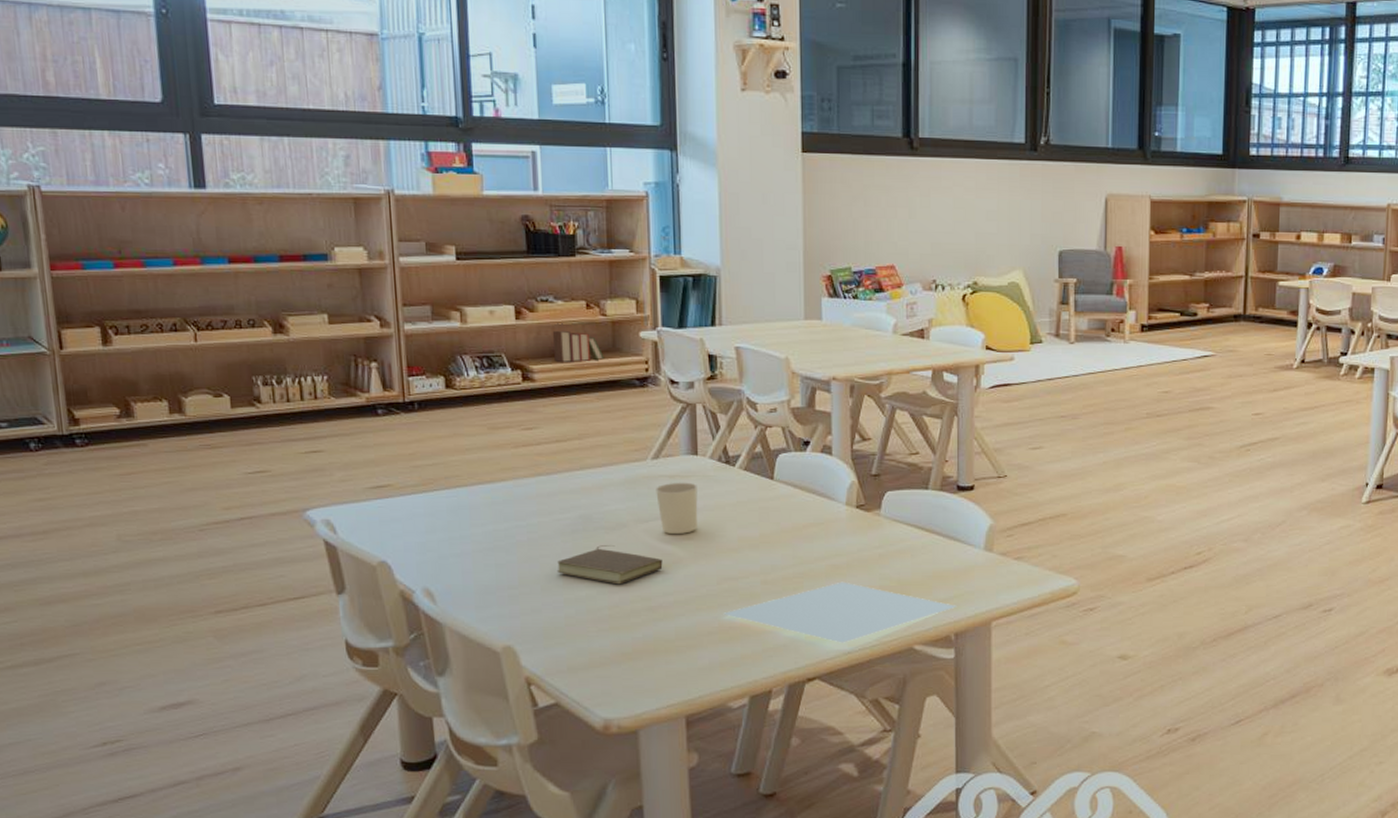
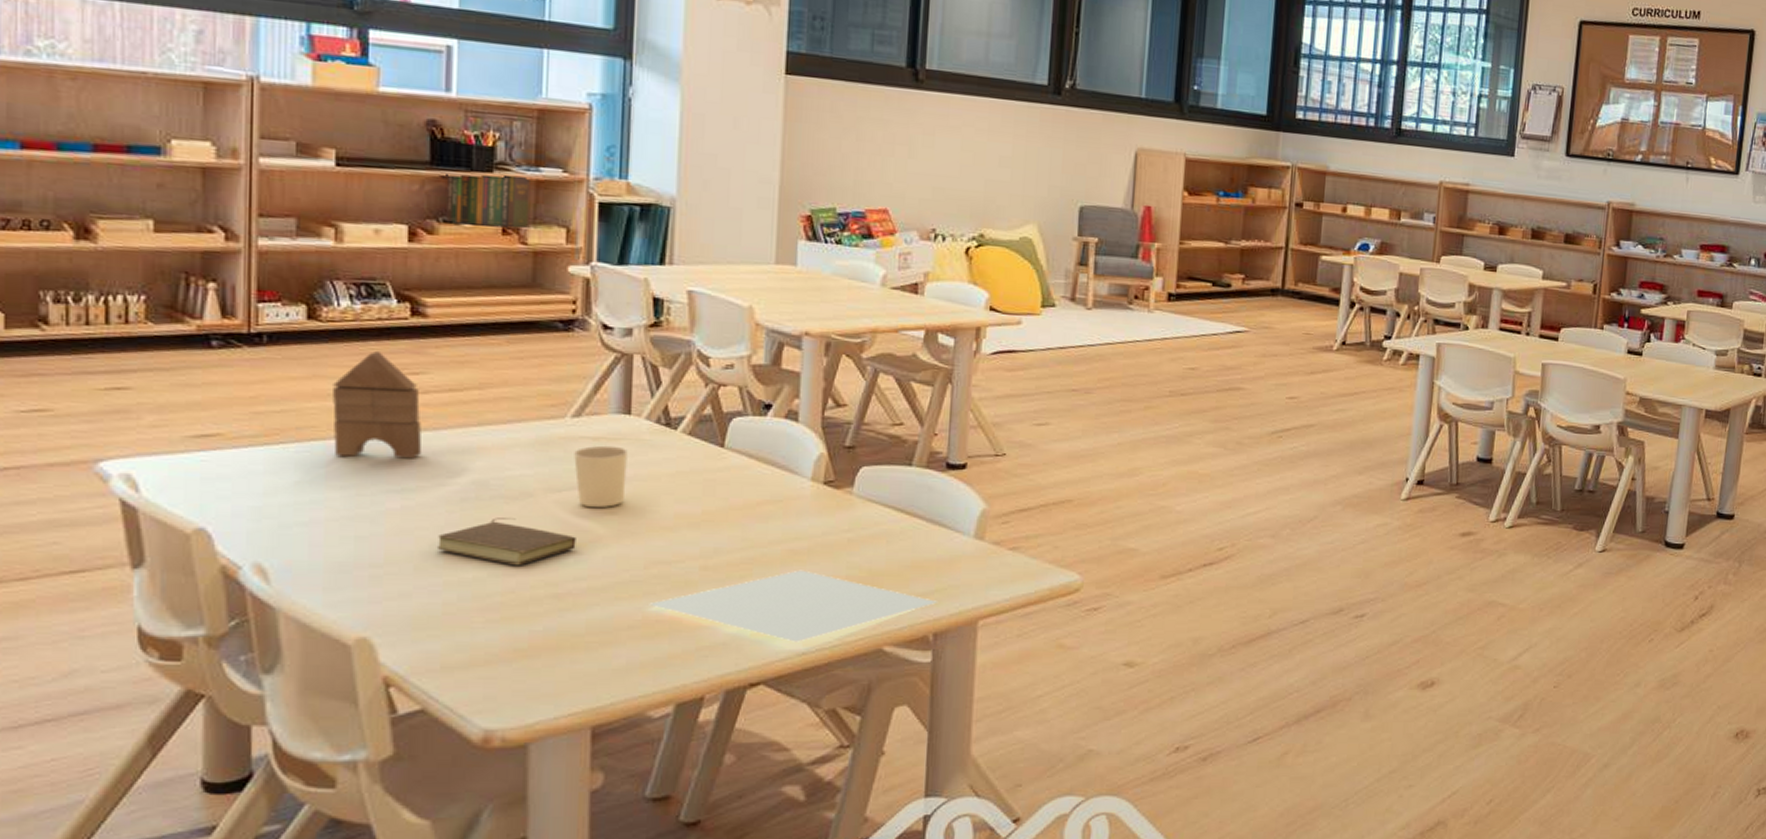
toy blocks: none [469,412,540,499] -> present [333,351,422,459]
books: none [541,259,606,303] -> present [446,175,530,229]
books: present [553,330,604,362] -> none [455,258,520,298]

